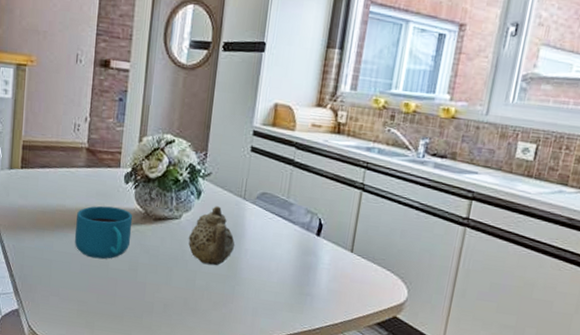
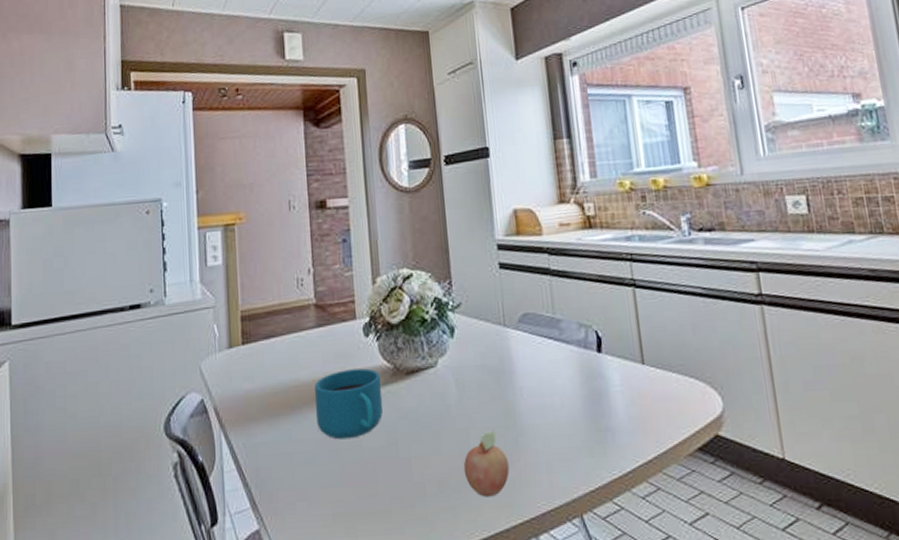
fruit: none [186,276,224,324] -> present [463,431,510,497]
teapot: present [188,206,235,266] -> none [450,341,507,418]

